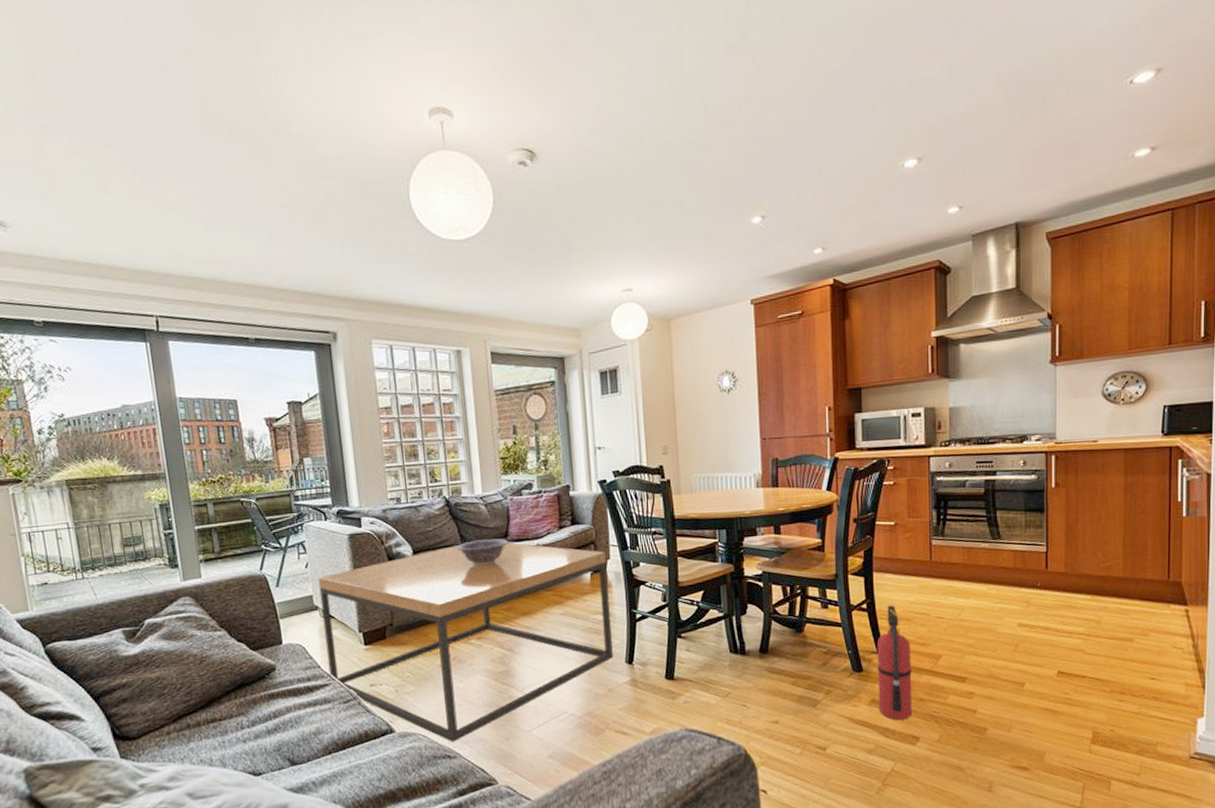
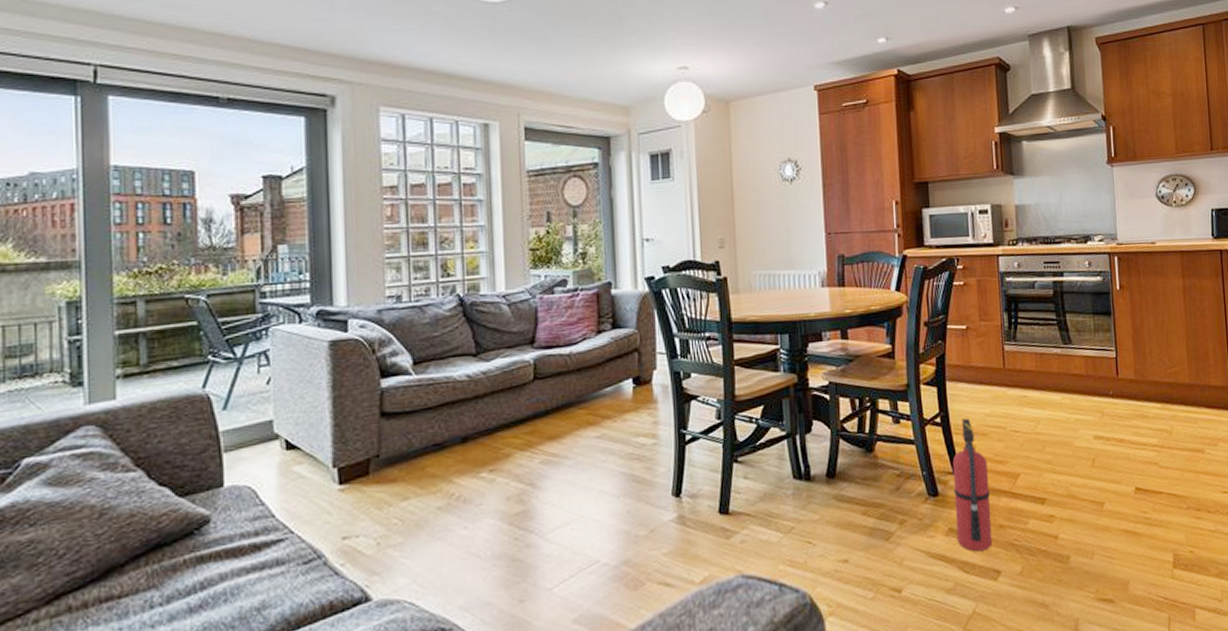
coffee table: present [318,543,613,742] -> none [282,350,657,610]
decorative bowl: present [456,538,509,566] -> none [470,345,535,380]

